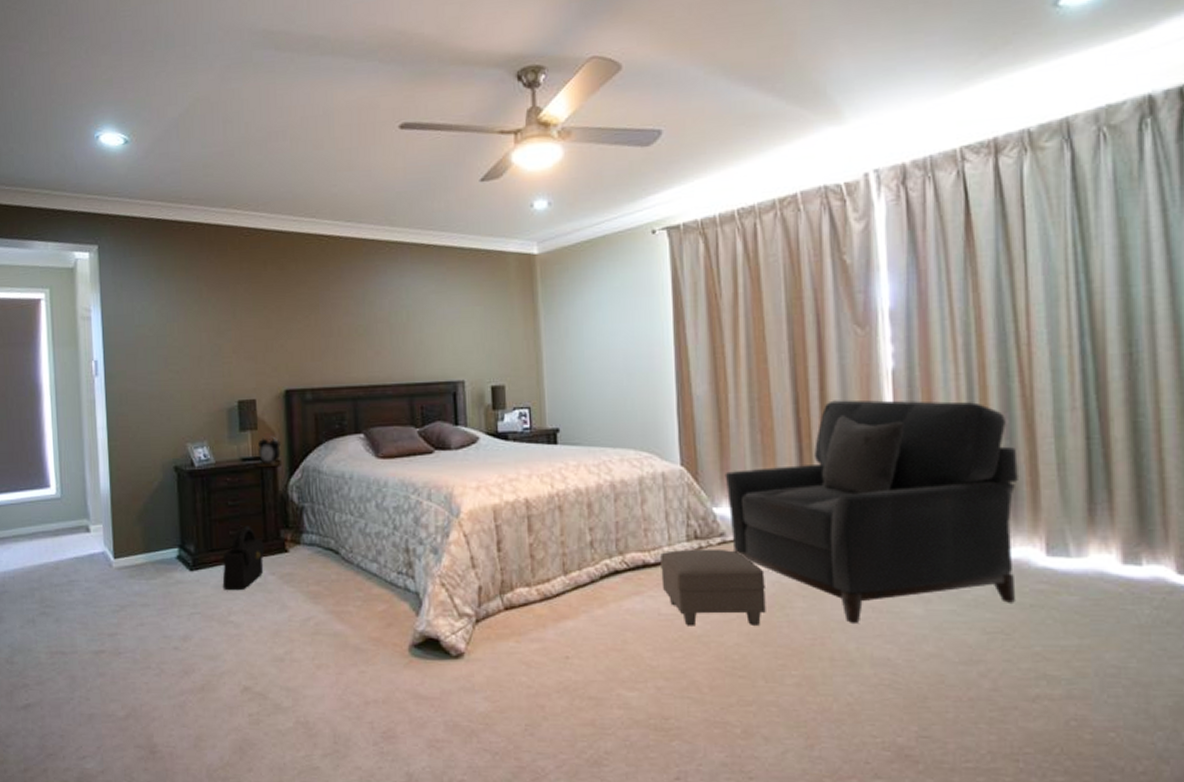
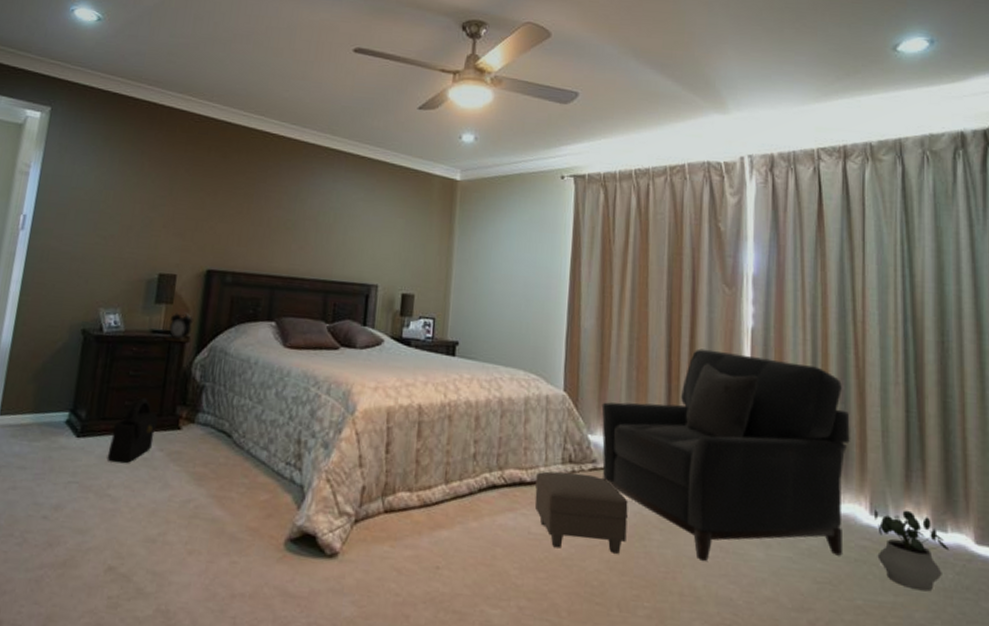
potted plant: none [1052,546,1146,630] -> present [875,509,950,592]

